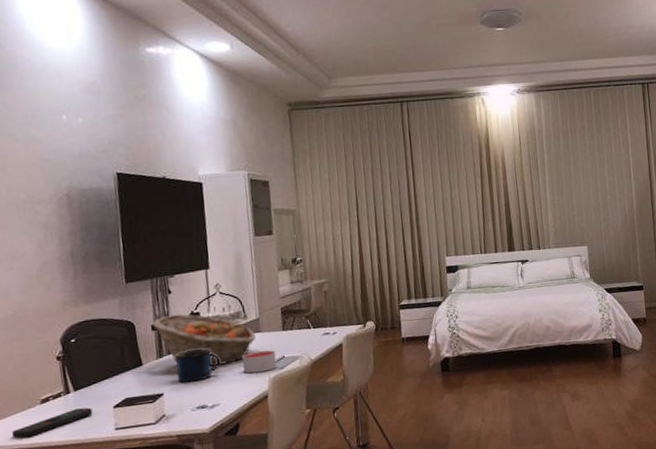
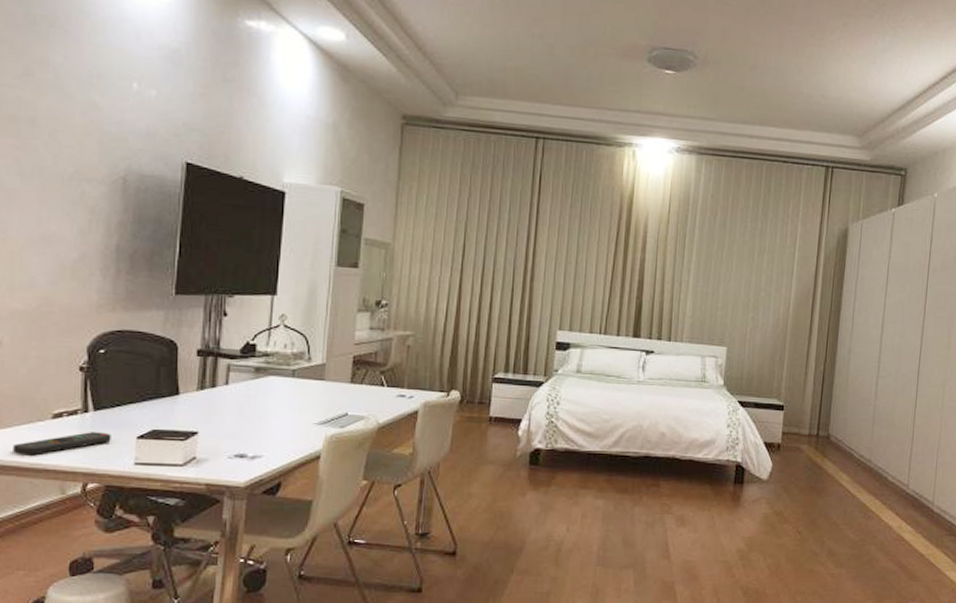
fruit basket: present [152,314,256,367] -> none [199,341,318,411]
mug: present [174,348,220,383] -> none [217,387,271,425]
candle: present [242,350,277,374] -> none [296,403,338,428]

